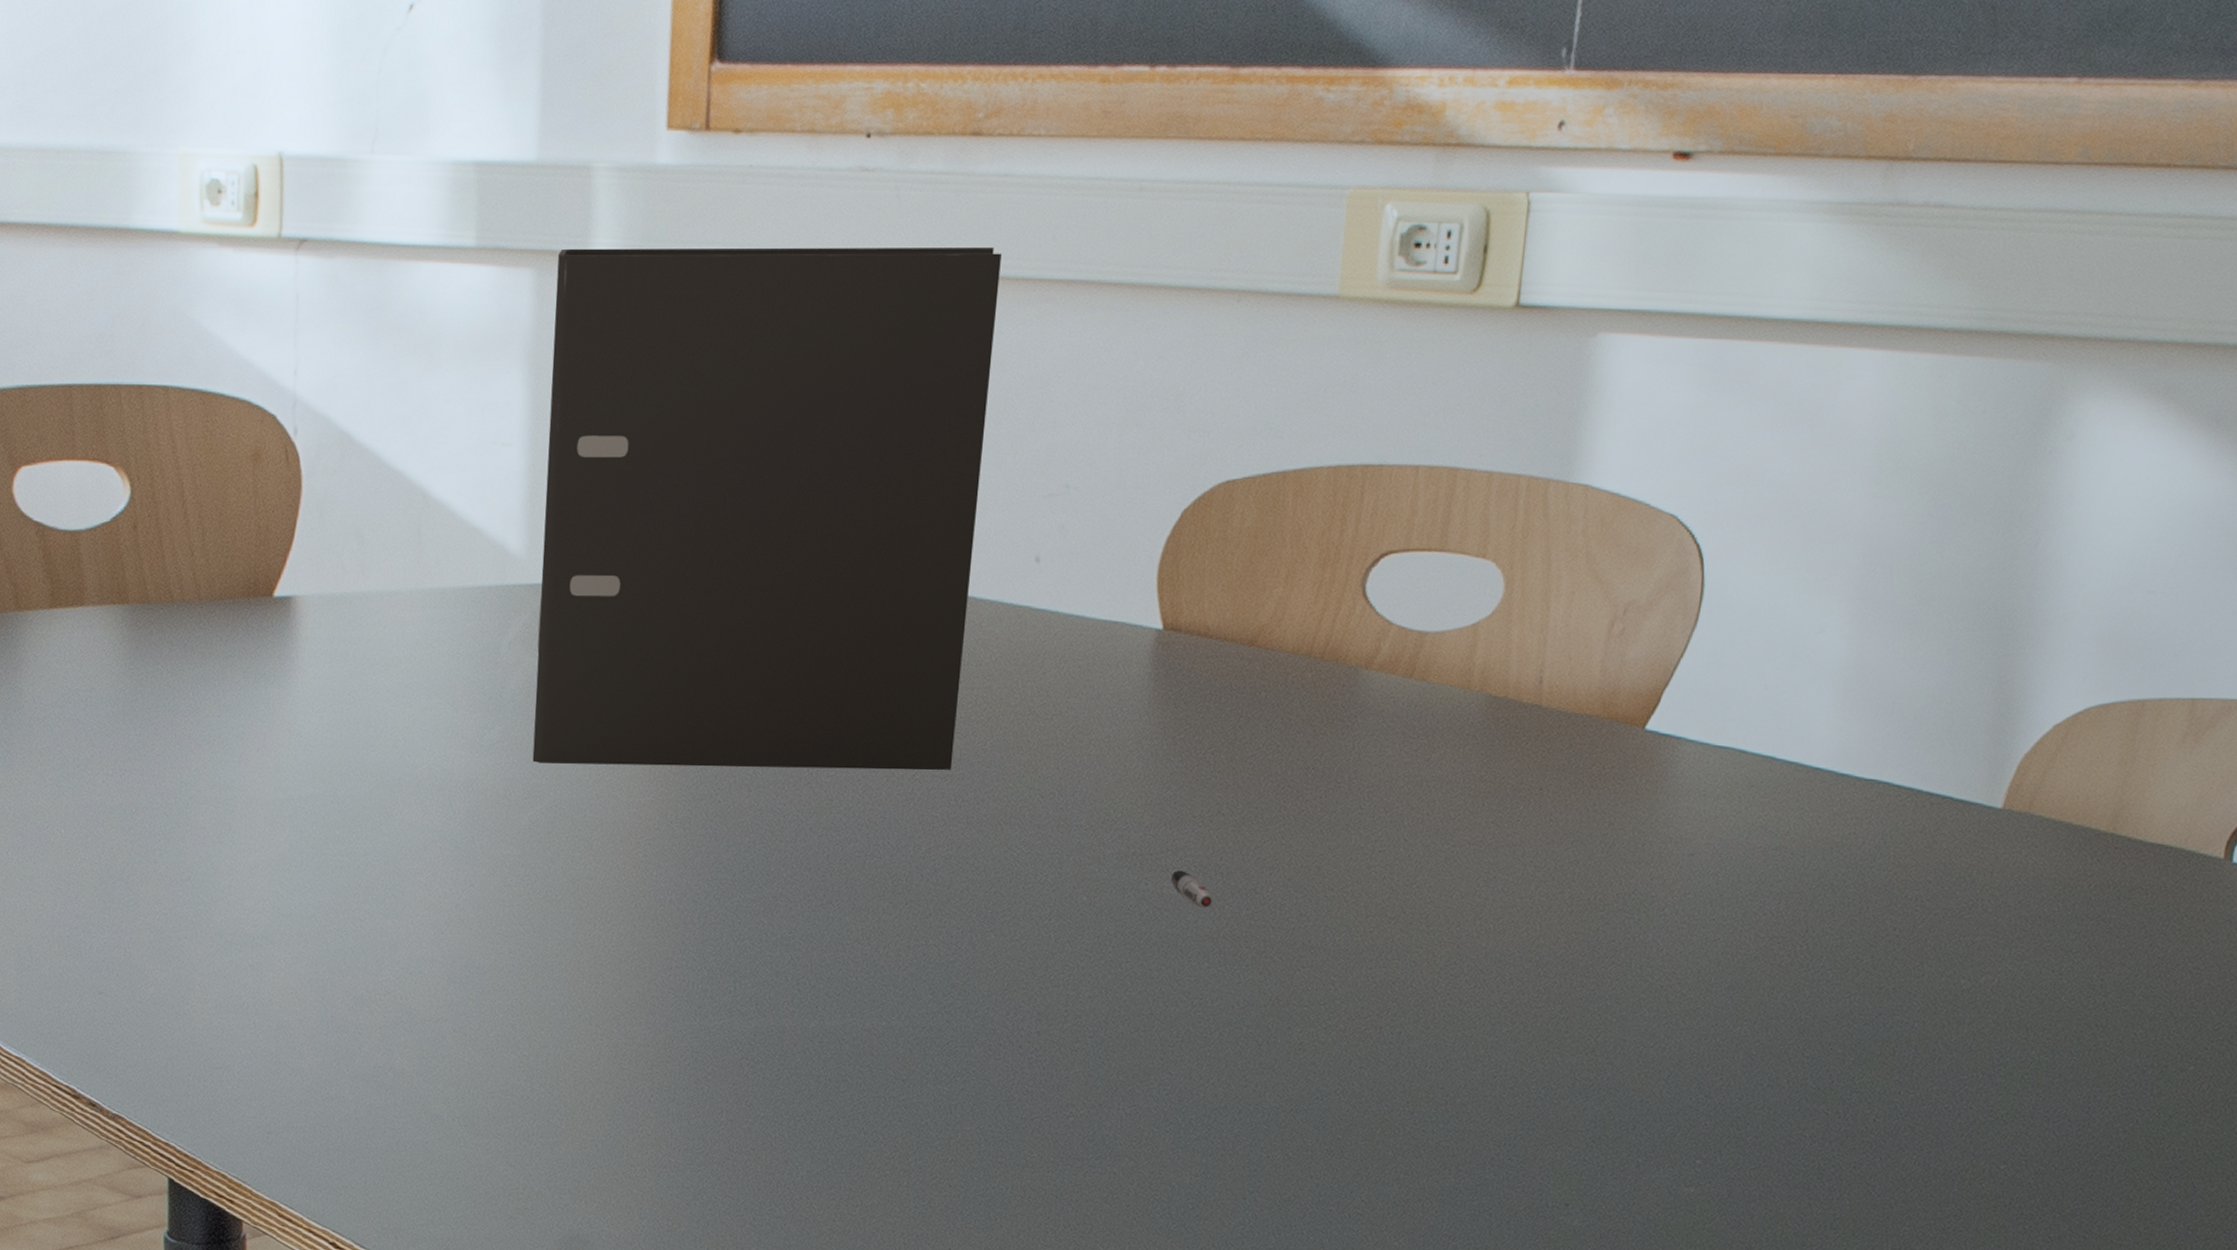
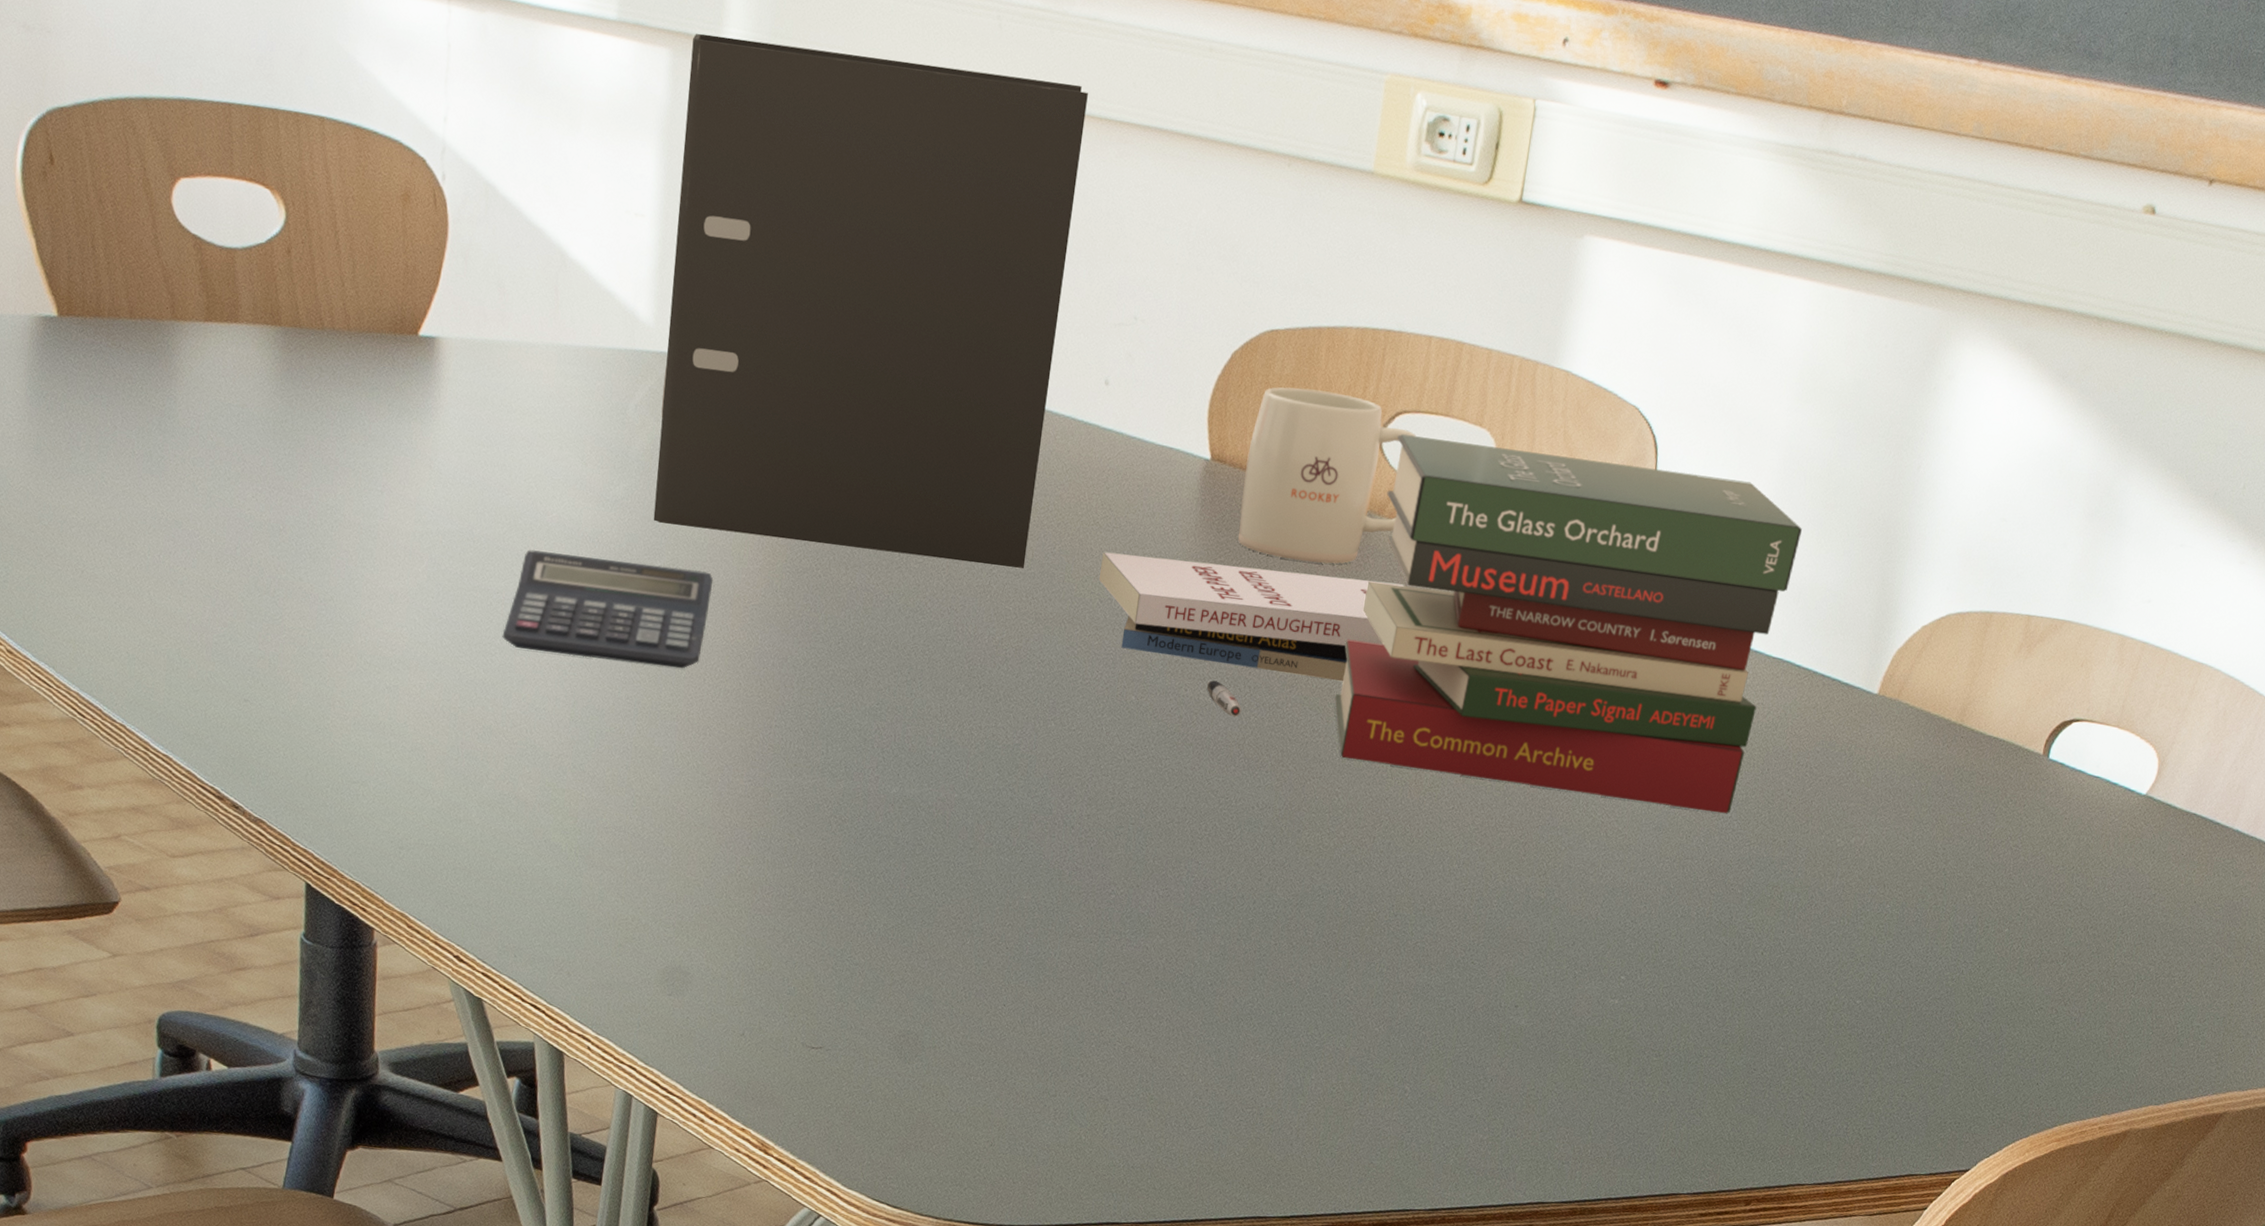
calculator: none [372,805,601,916] -> present [502,549,714,669]
books: none [1039,741,1402,858] -> present [1099,552,1405,682]
mug: none [1199,540,1406,729] -> present [1238,387,1416,564]
books: none [1324,577,1892,964] -> present [1334,434,1802,814]

